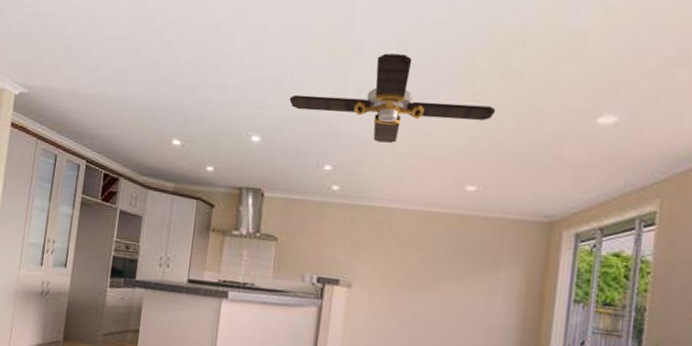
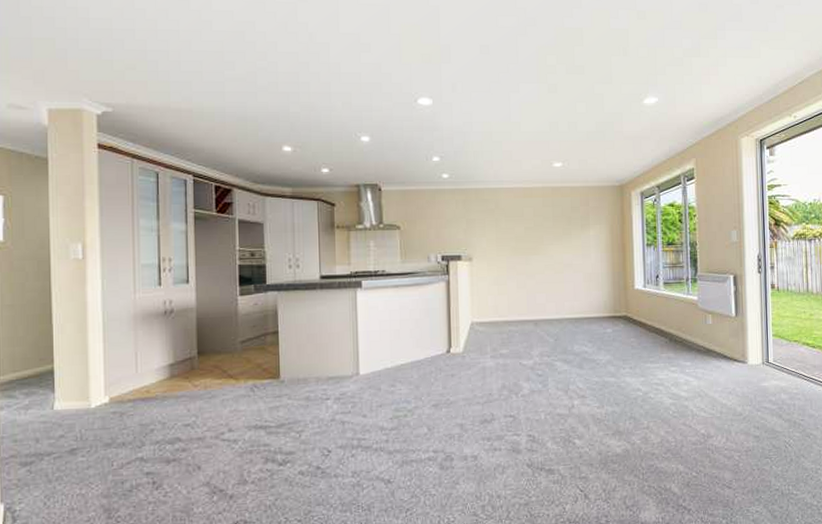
ceiling fan: present [289,53,496,143] -> none [391,54,568,133]

